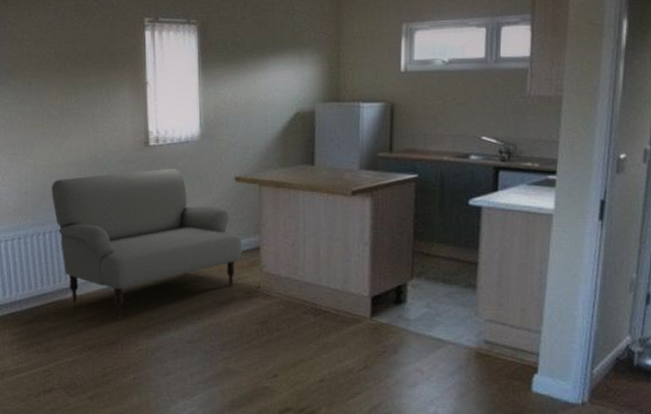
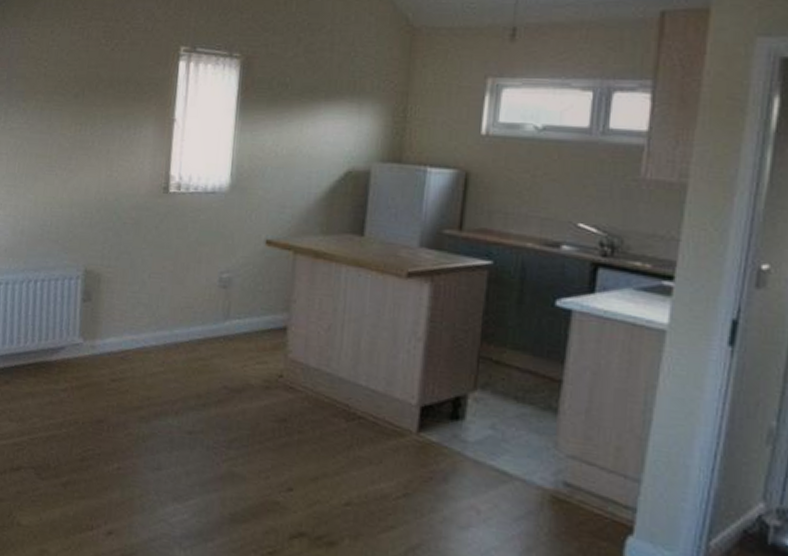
sofa: present [51,169,243,319] -> none [50,220,267,393]

